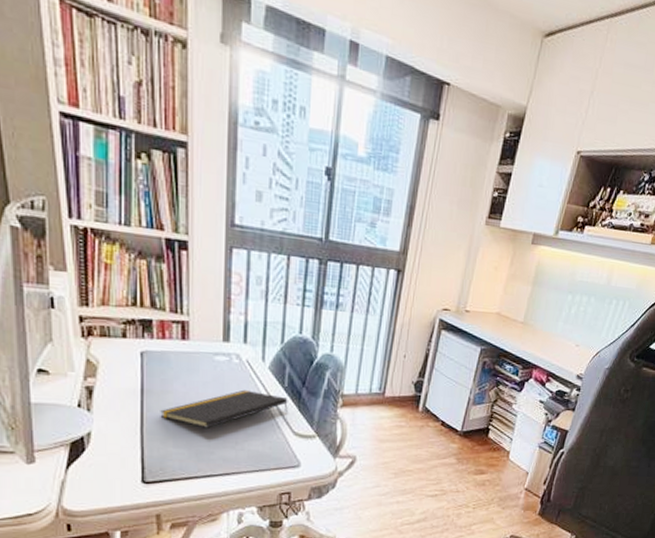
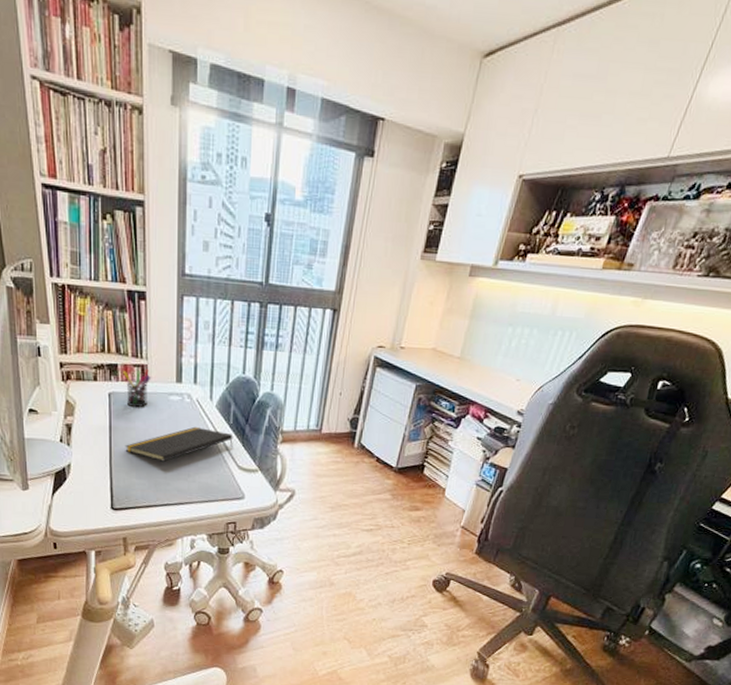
pen holder: none [157,325,194,369] -> present [122,368,152,408]

